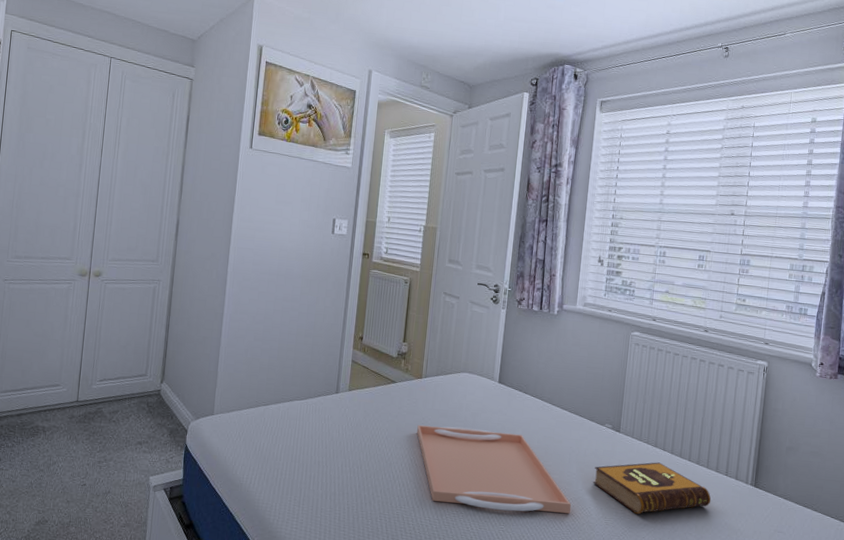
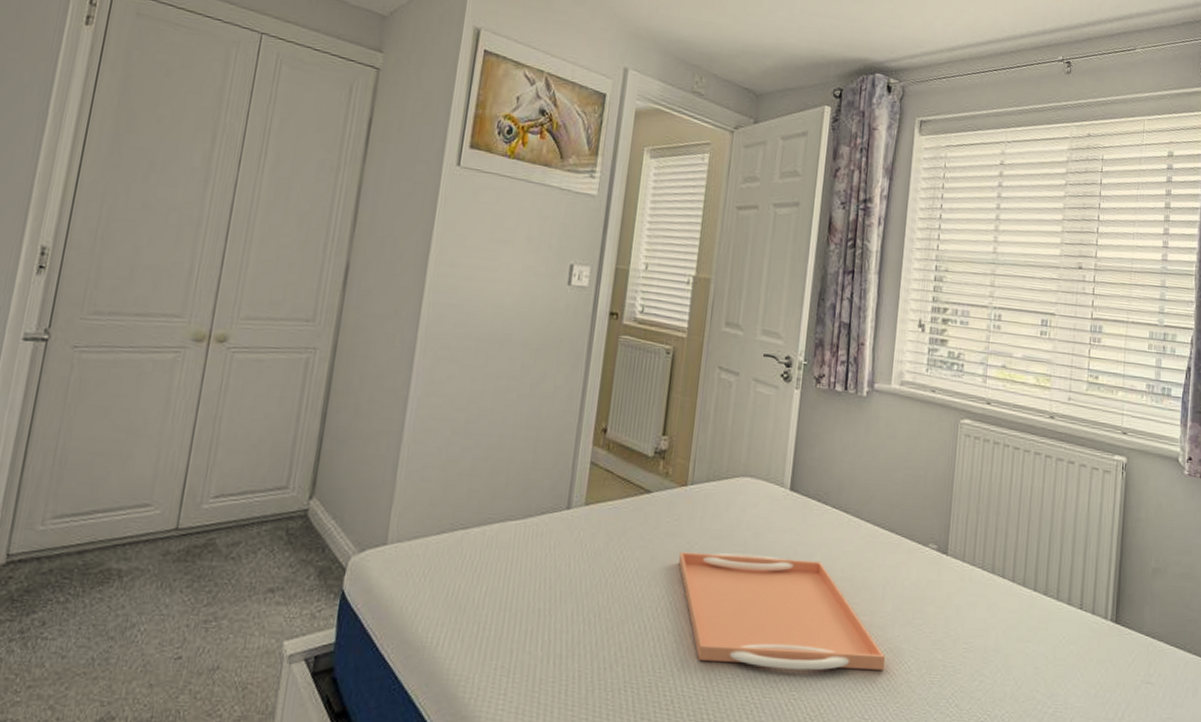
hardback book: present [593,462,712,515] -> none [913,594,1063,668]

